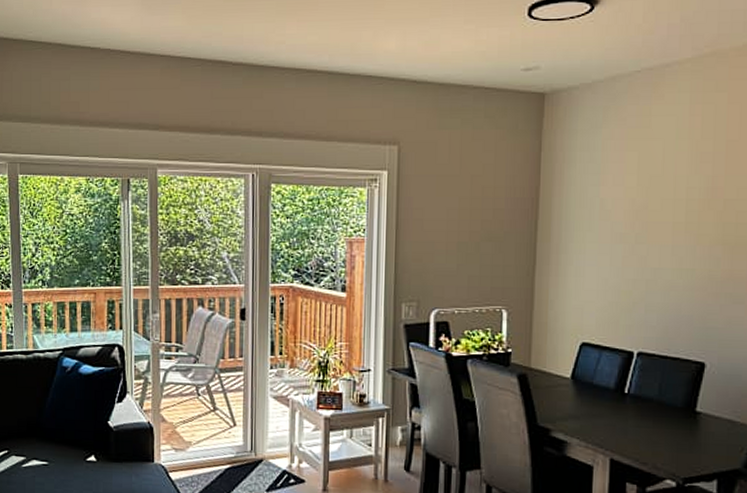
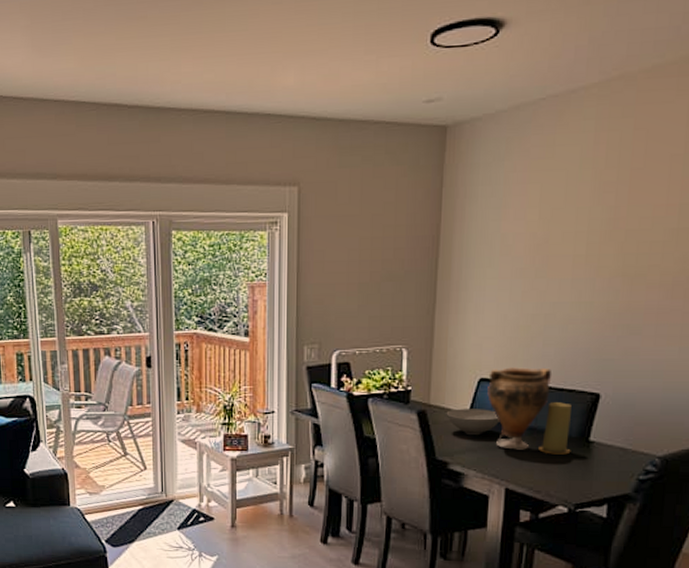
bowl: none [547,373,604,402] -> present [446,409,501,436]
vase: none [590,332,656,419] -> present [487,367,553,450]
candle: none [644,370,677,425] -> present [538,402,571,455]

